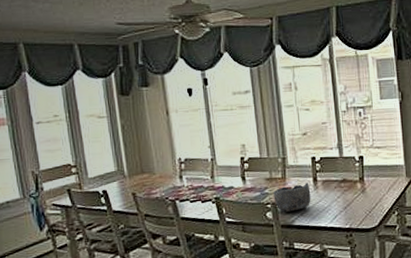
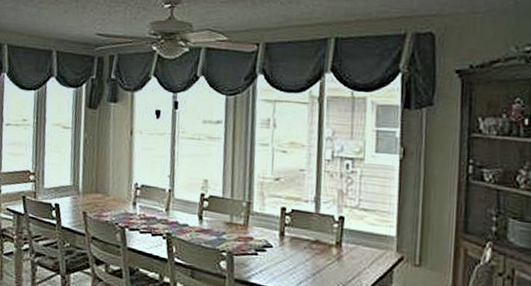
bowl: present [273,182,311,212] -> none [231,235,275,266]

